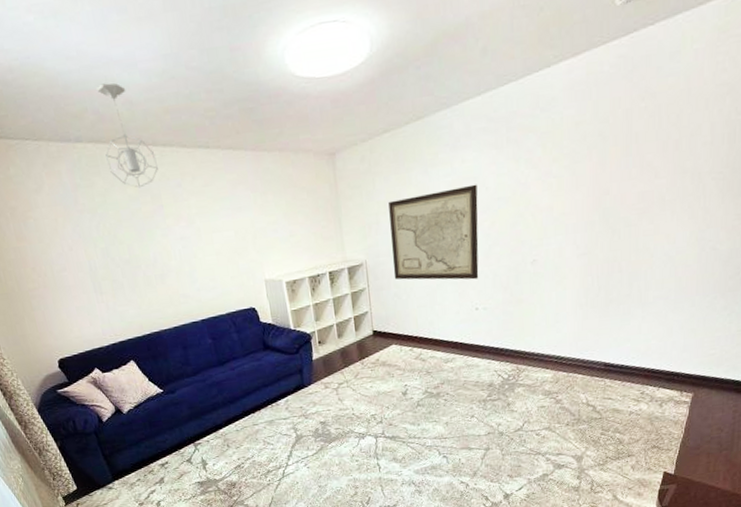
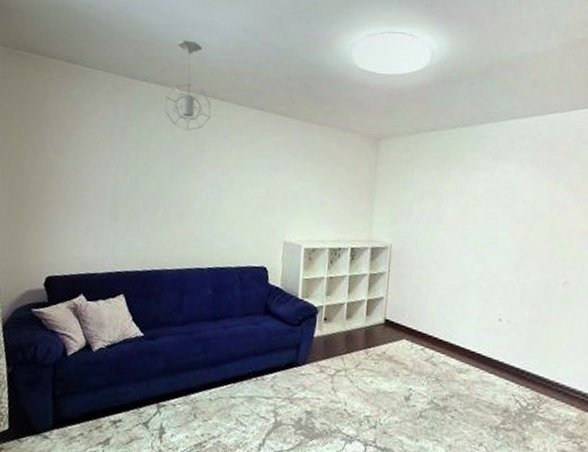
wall art: present [388,184,479,280] -> none [417,192,515,289]

